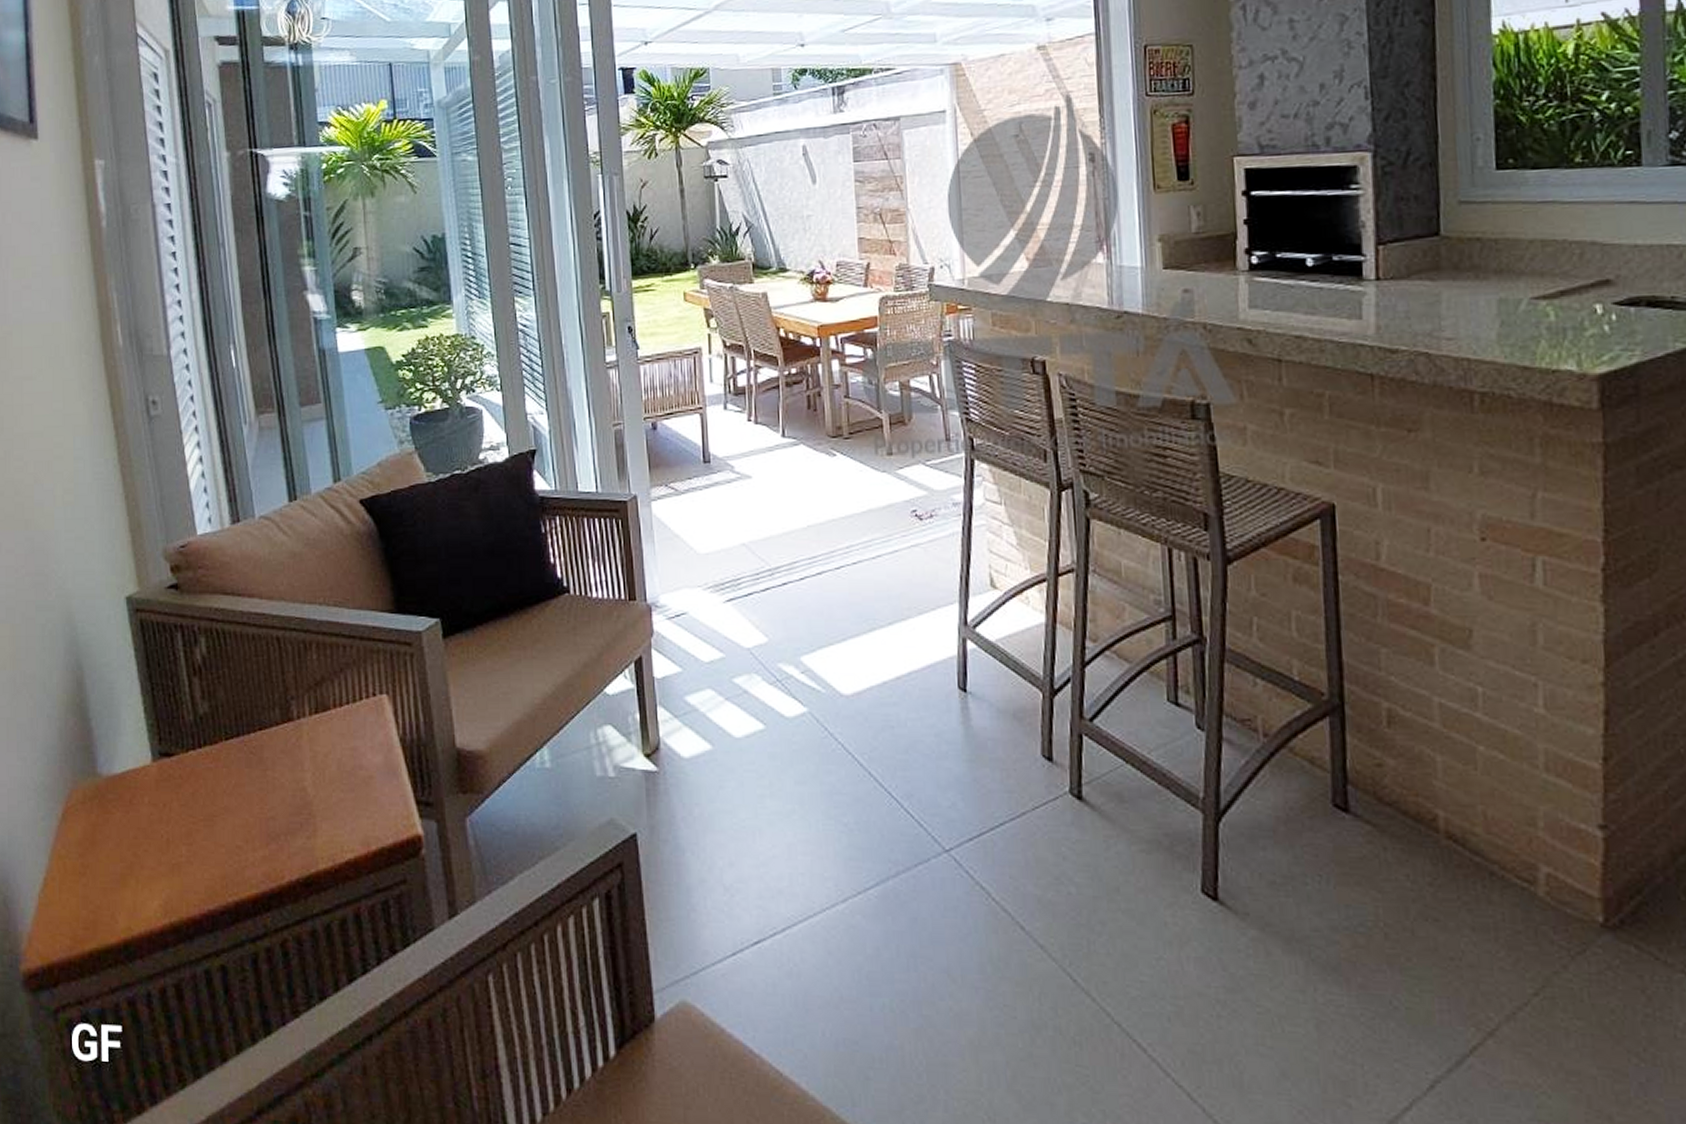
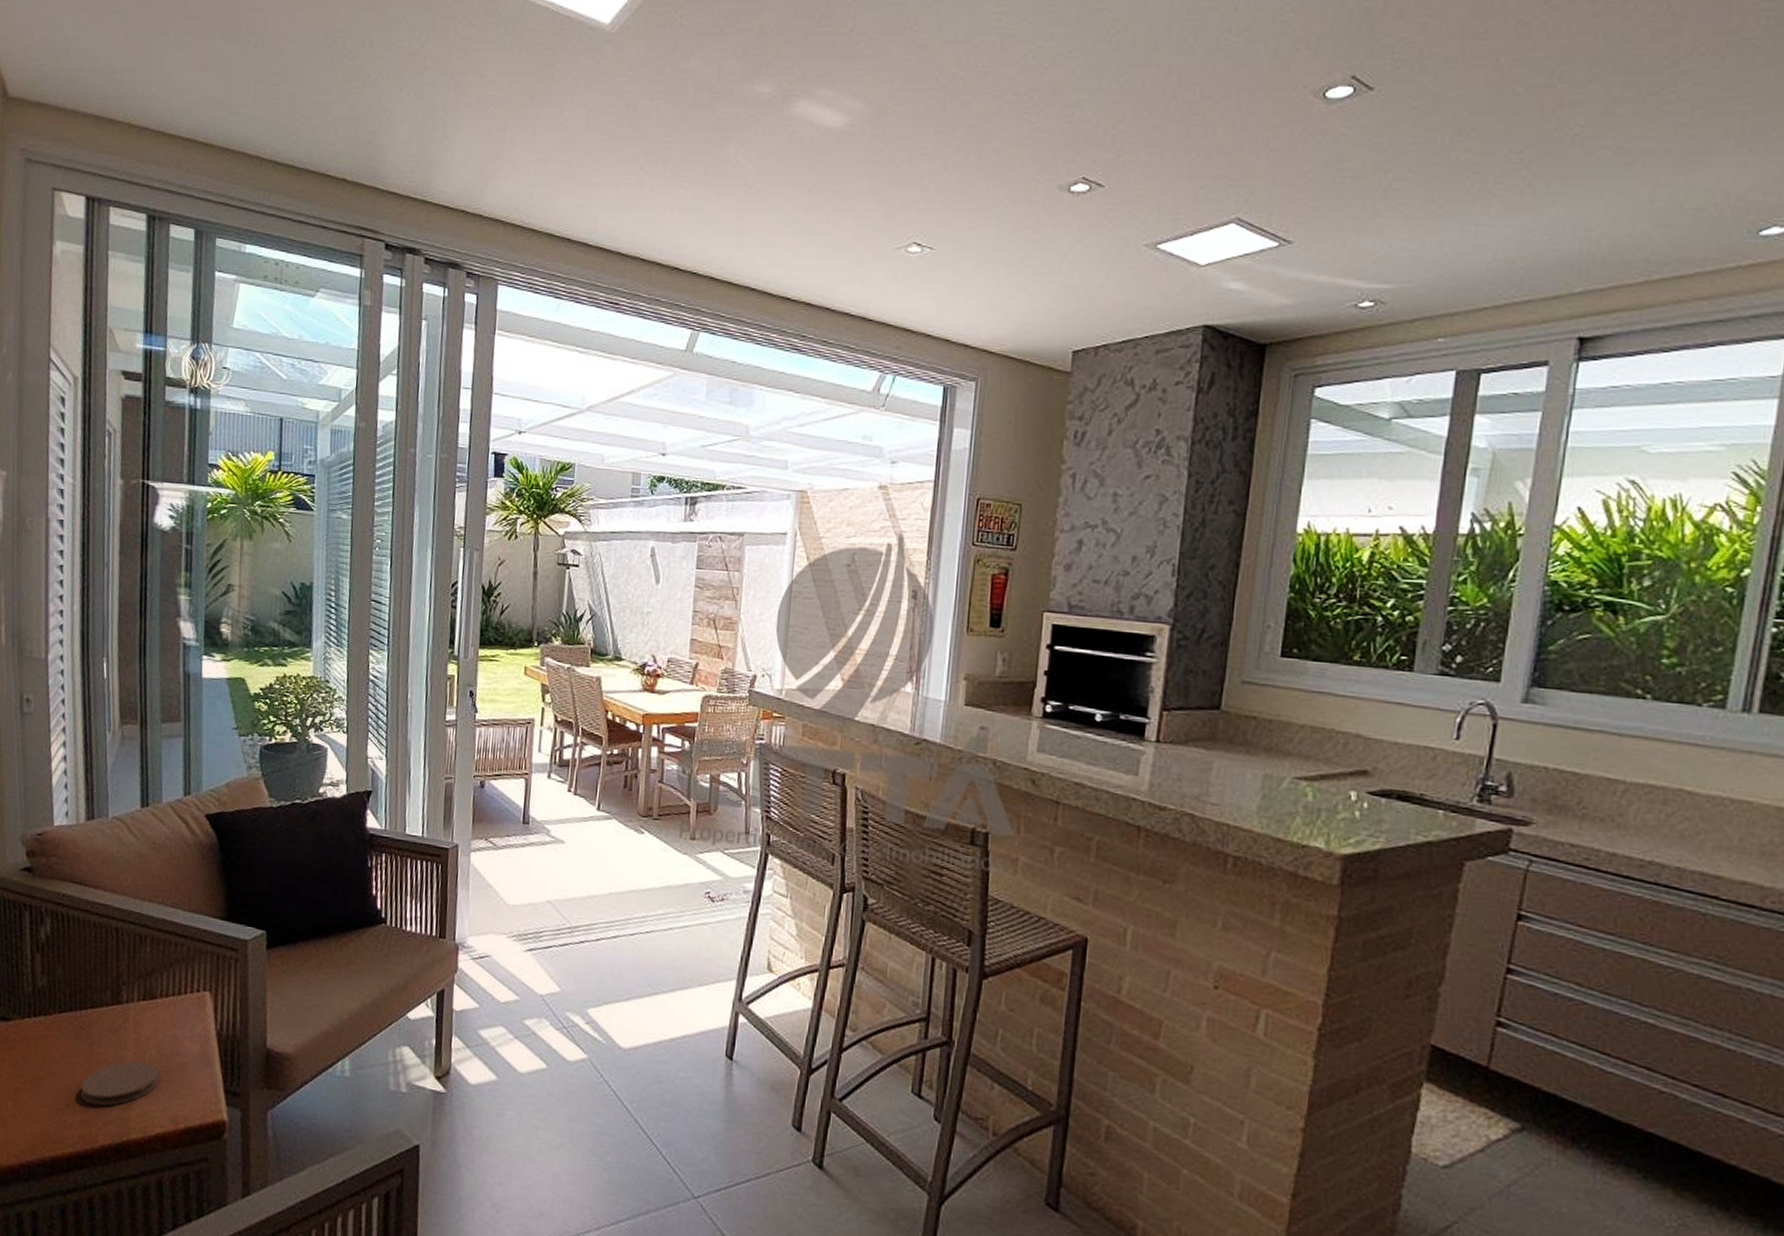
coaster: none [259,781,342,837] -> present [81,1061,159,1106]

